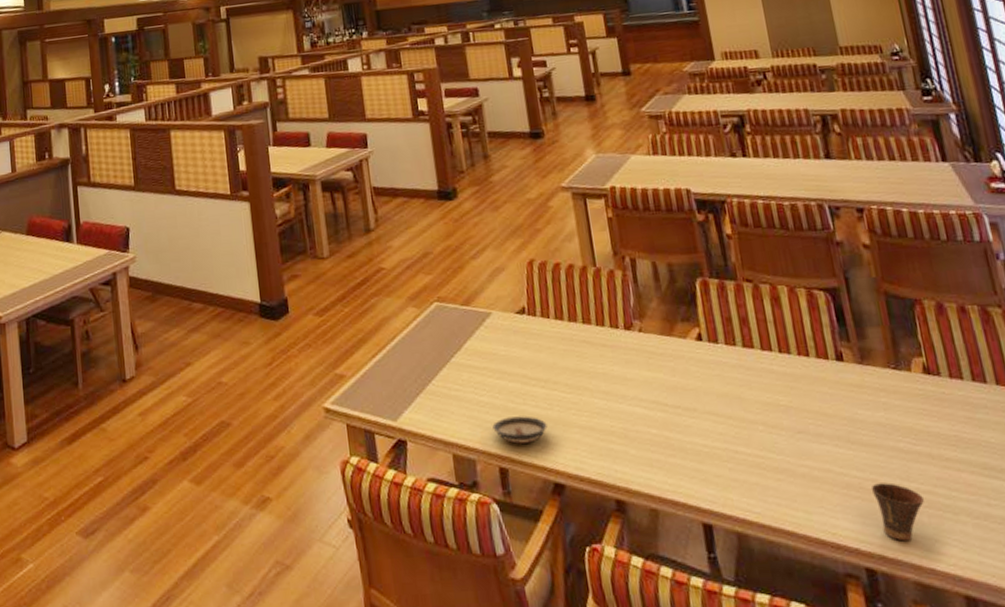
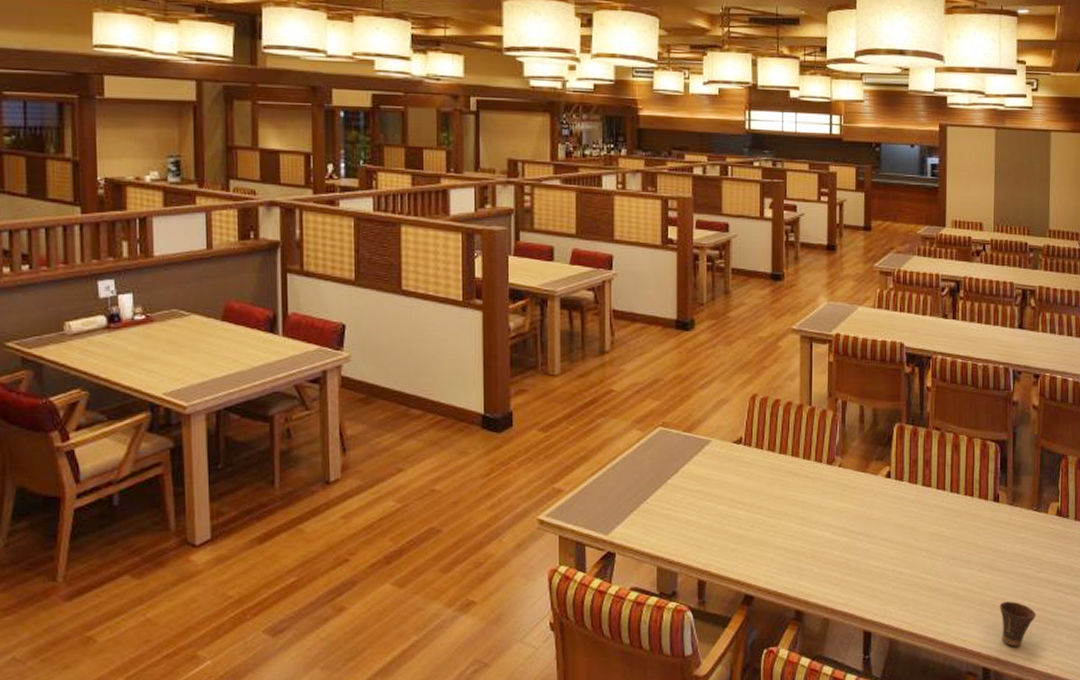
saucer: present [492,416,547,444] -> none [697,535,746,560]

